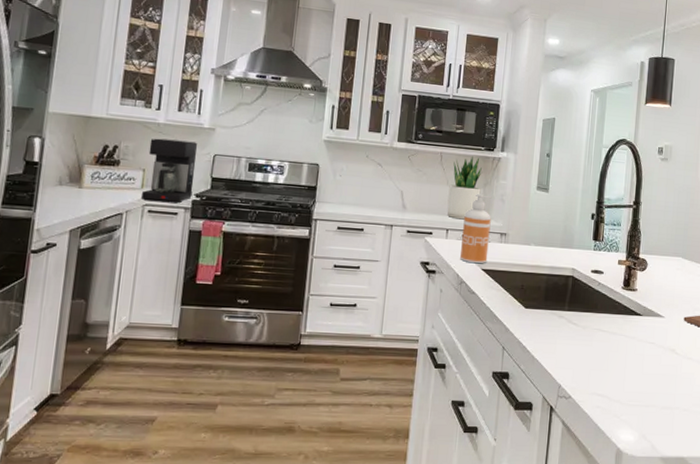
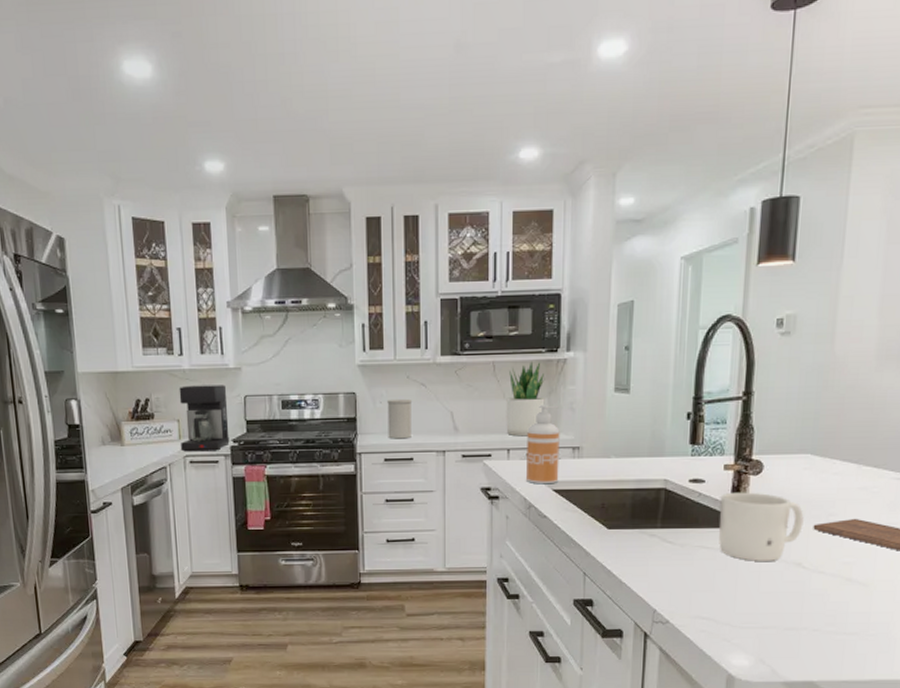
canister: none [343,173,369,211] -> present [387,398,413,439]
mug: none [613,284,677,346] -> present [718,492,804,561]

